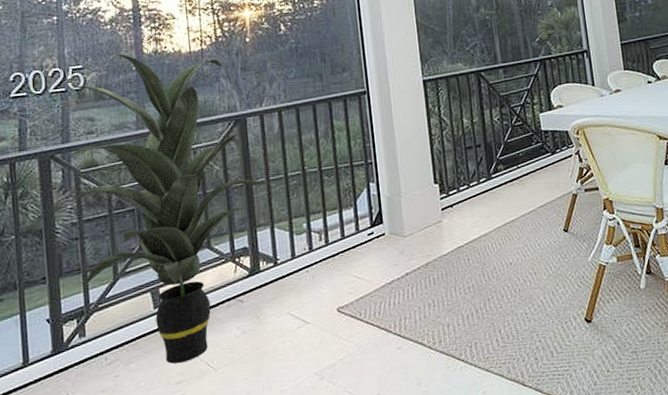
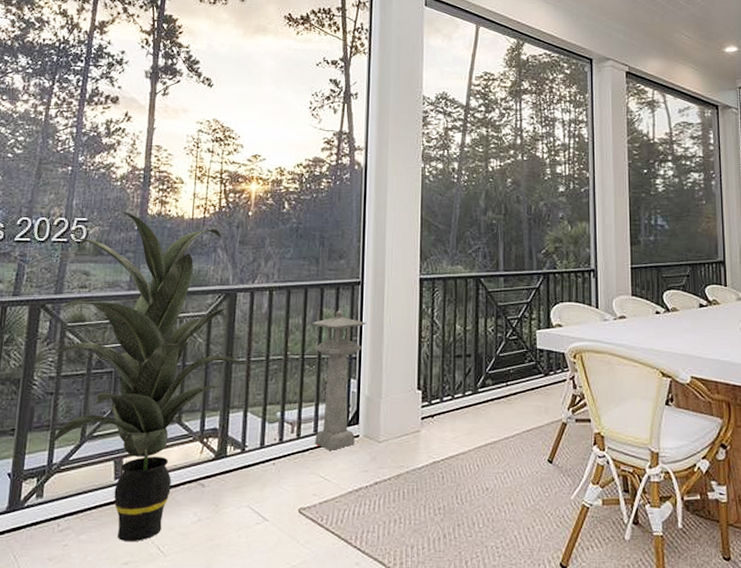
lantern: none [323,120,382,251] -> present [311,310,366,450]

